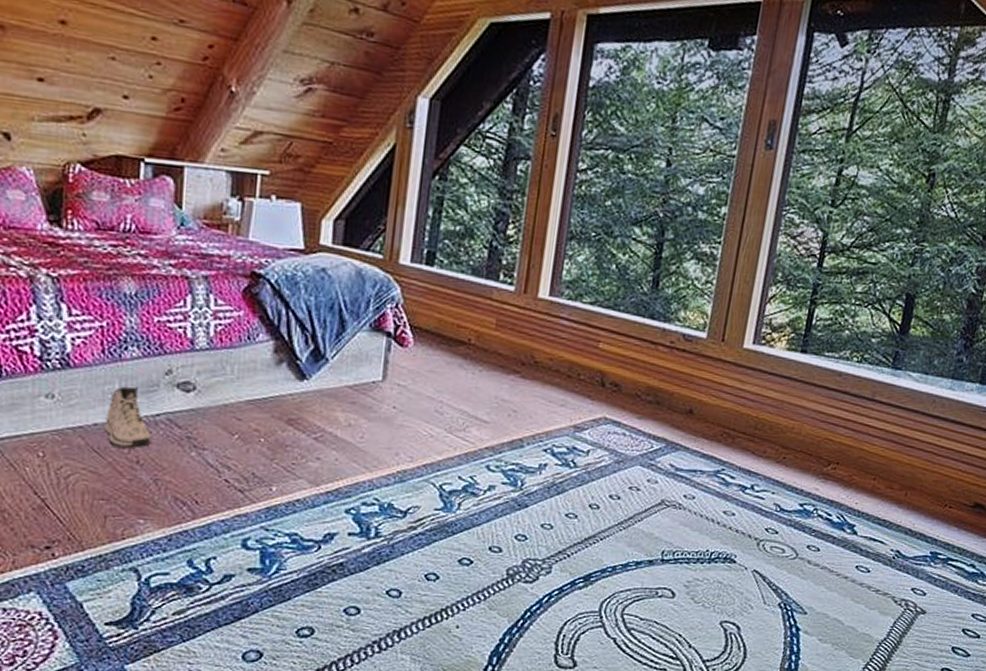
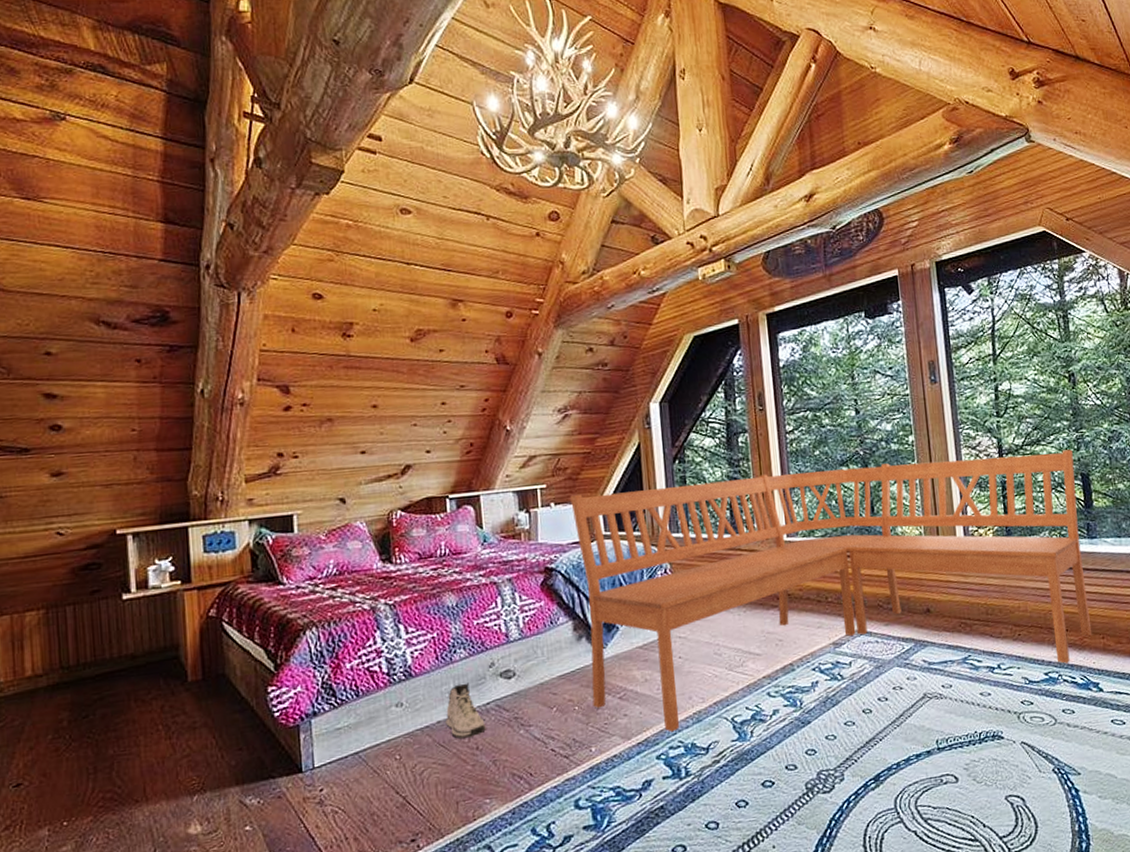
bench: none [282,191,906,498] -> present [570,449,1092,732]

